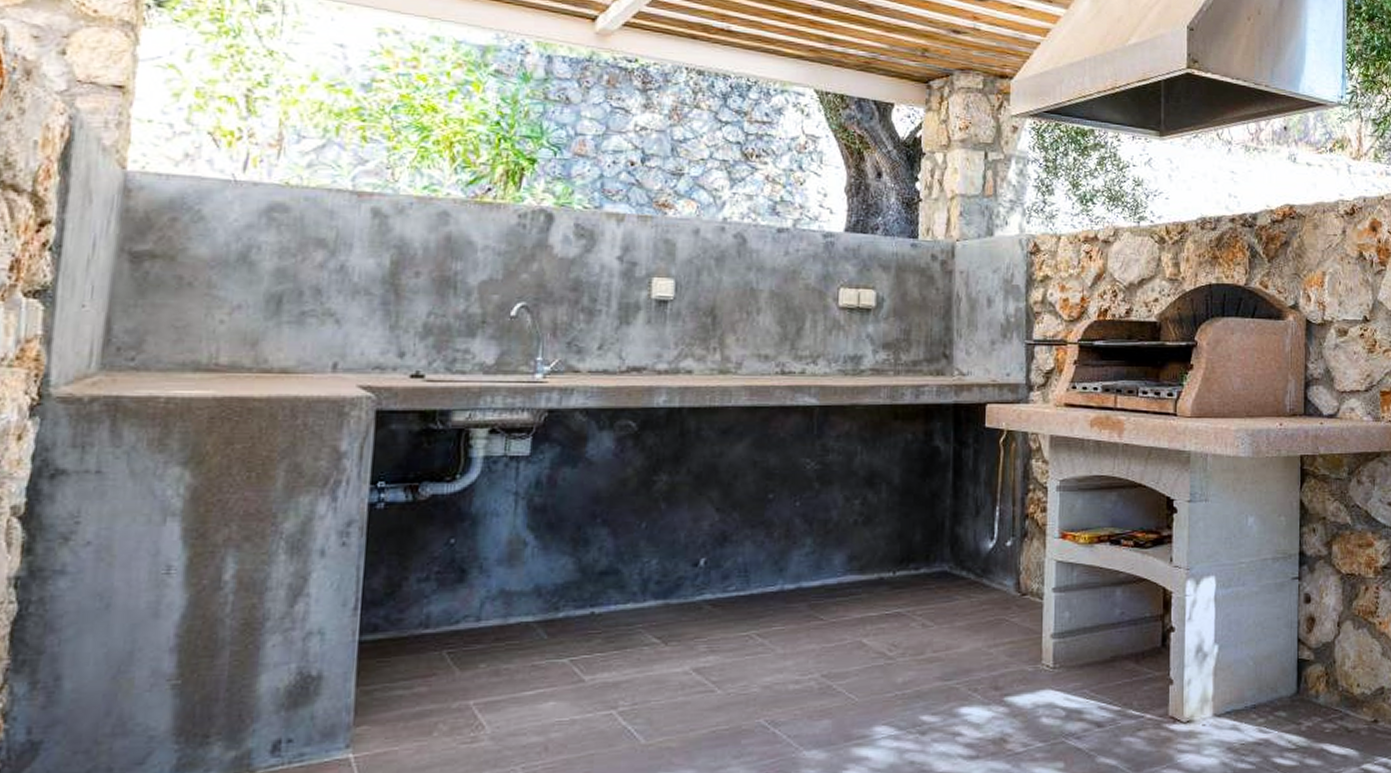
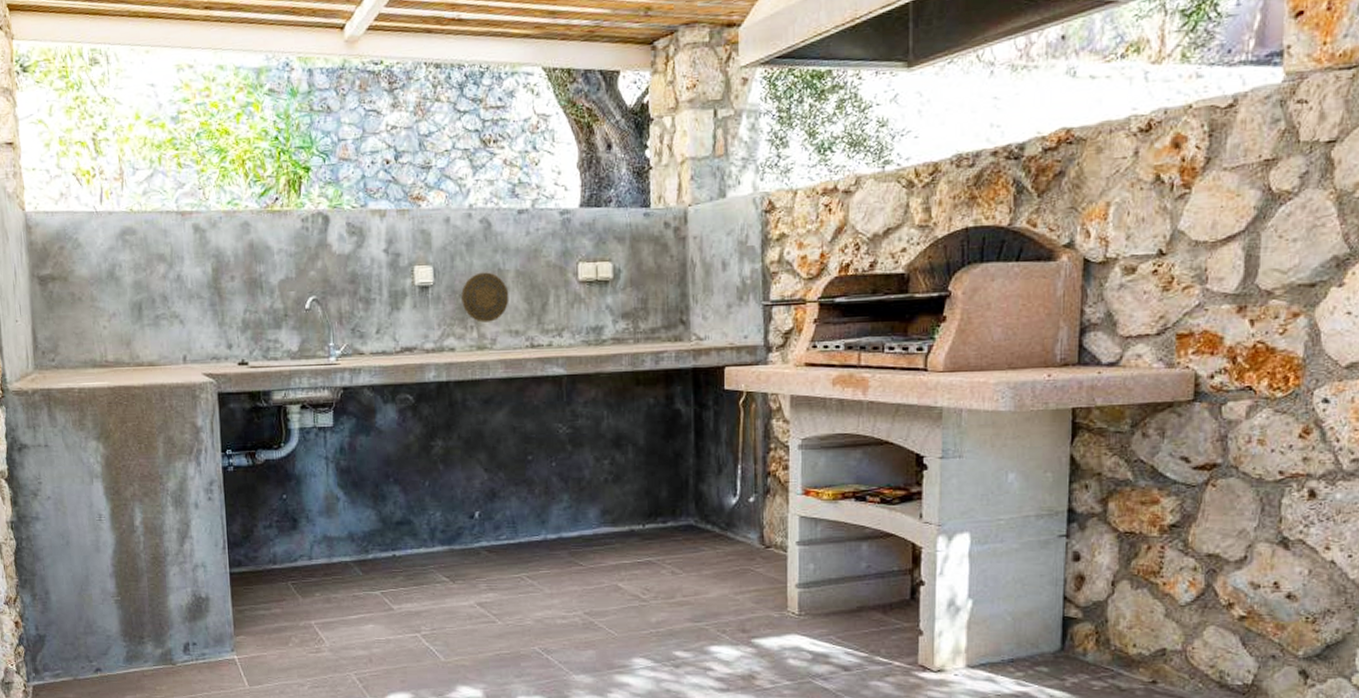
decorative plate: none [705,290,761,344] -> present [461,272,509,323]

